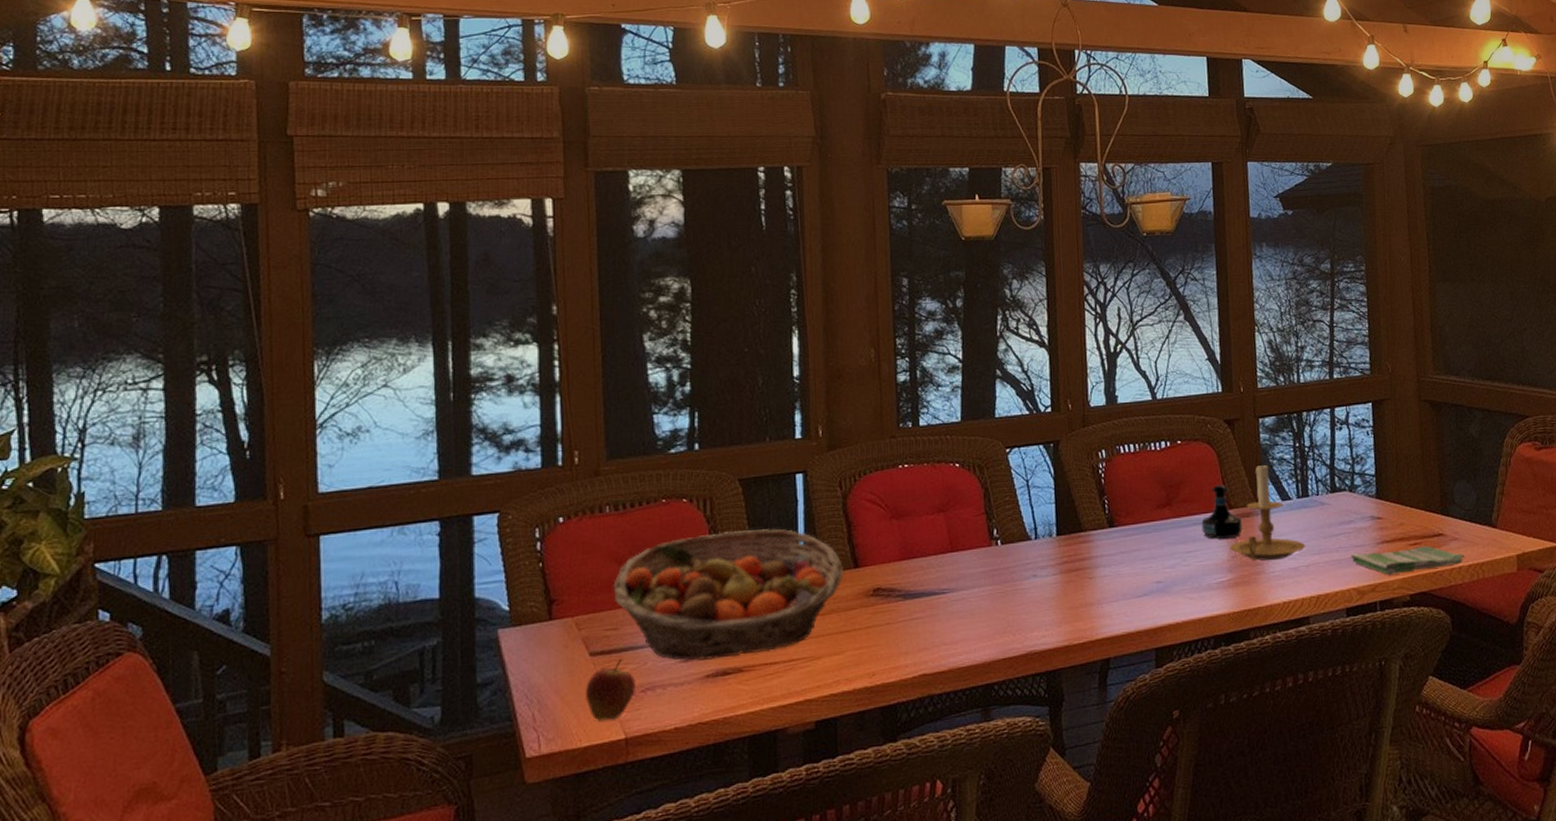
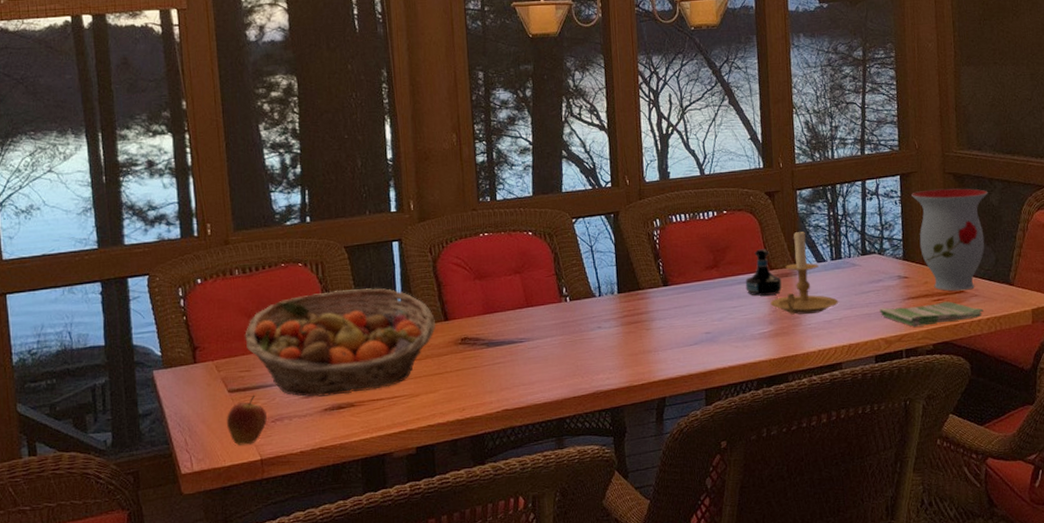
vase: none [1385,418,1467,534] -> present [912,188,988,291]

